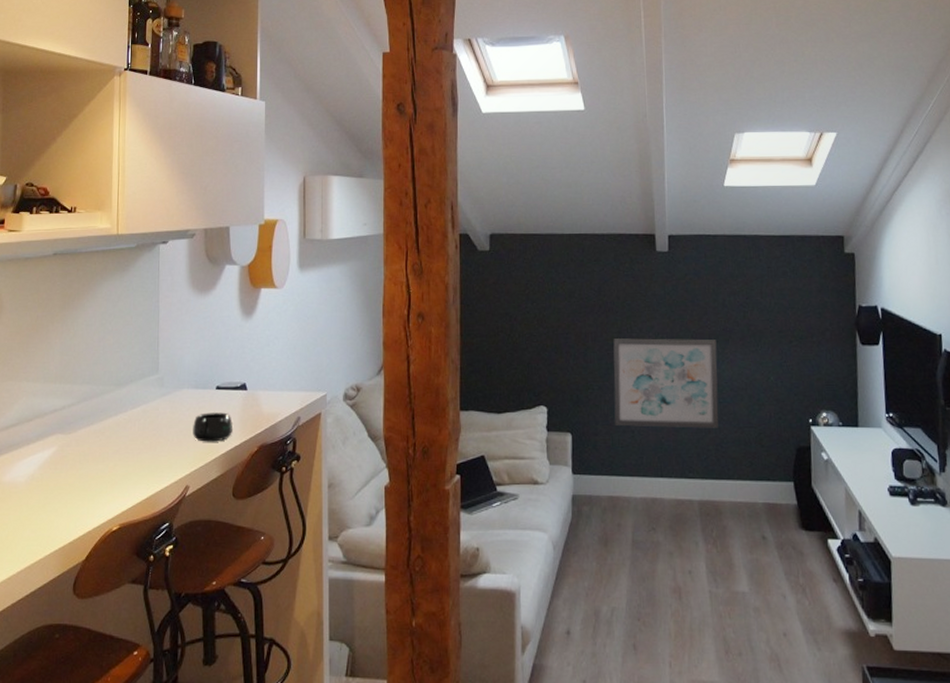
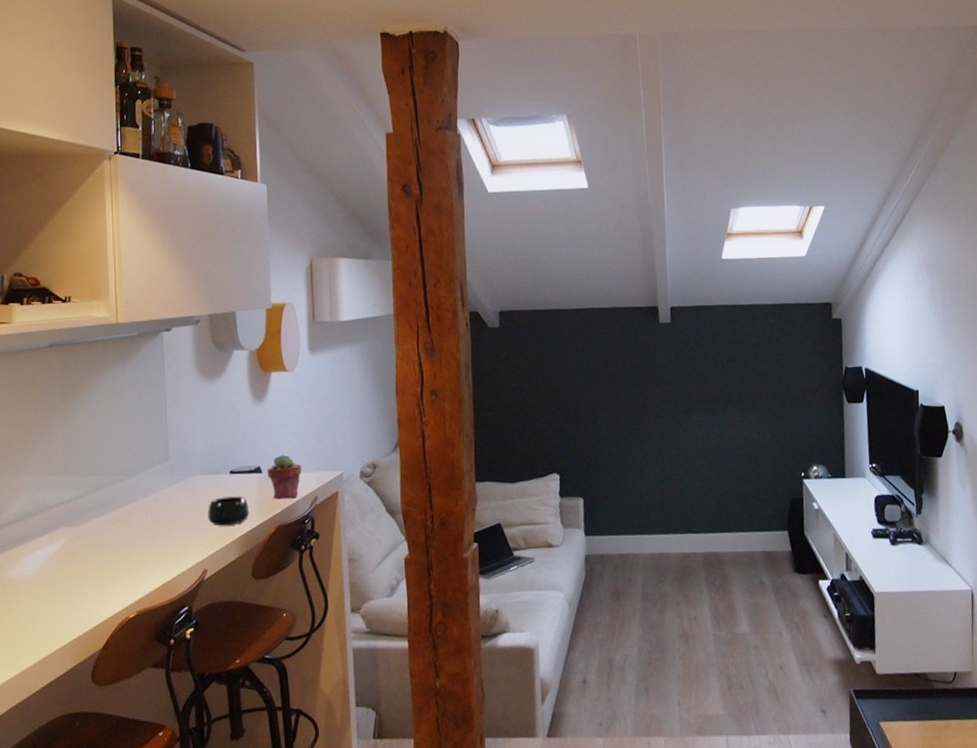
potted succulent: none [253,372,286,418] -> present [267,454,302,500]
wall art: present [613,338,719,428] -> none [620,404,720,488]

